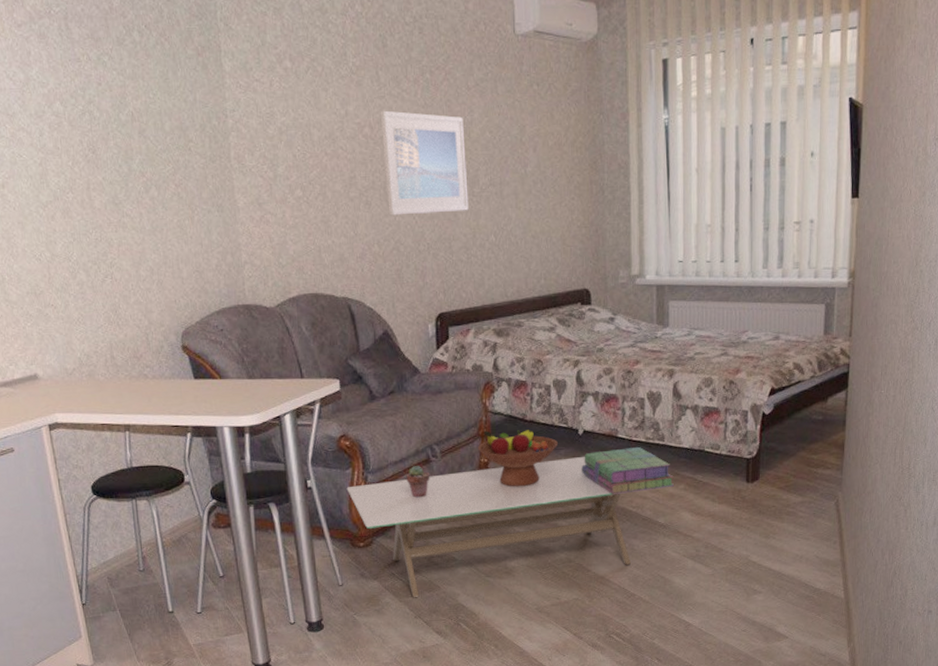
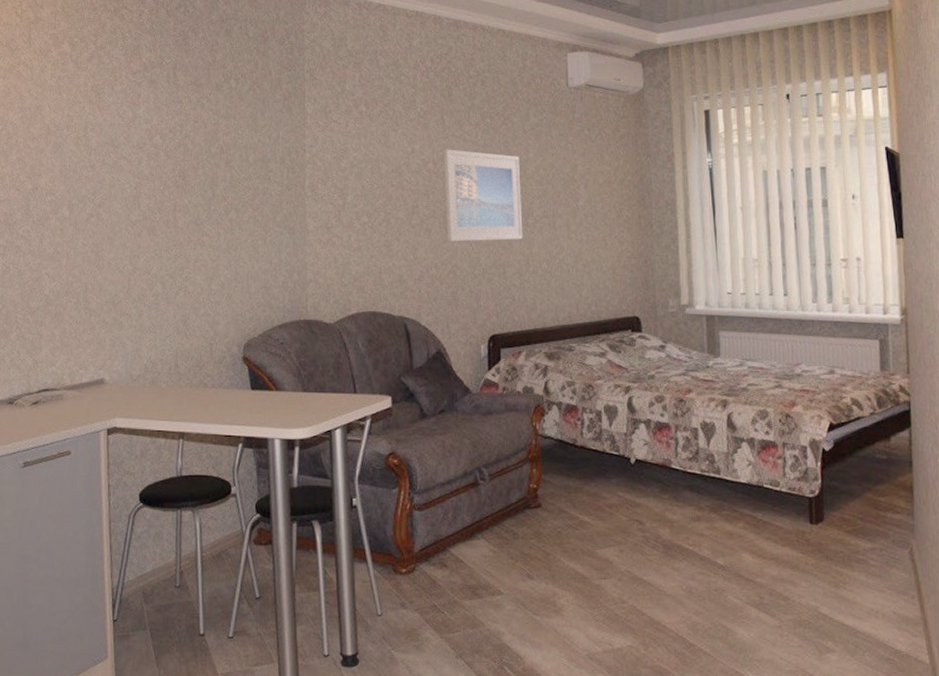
coffee table: present [346,456,673,598] -> none [392,486,731,635]
potted succulent: present [406,466,430,498] -> none [453,488,477,523]
fruit bowl: present [478,429,558,487] -> none [527,455,609,517]
stack of books: present [582,447,674,494] -> none [634,480,732,529]

